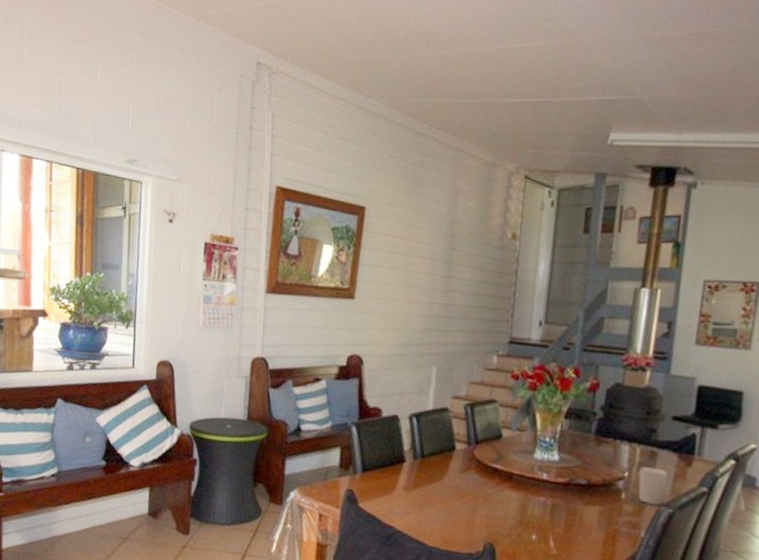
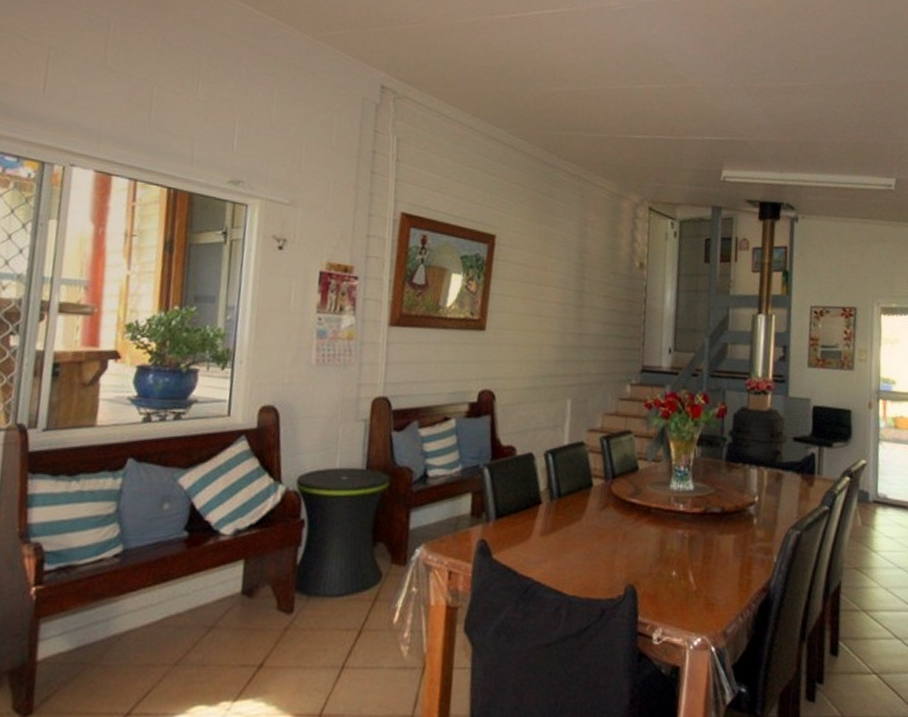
cup: present [638,466,672,506] -> none [767,489,798,528]

